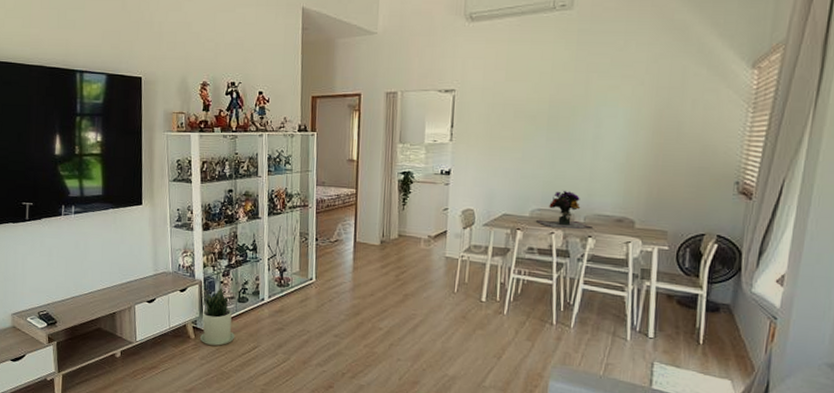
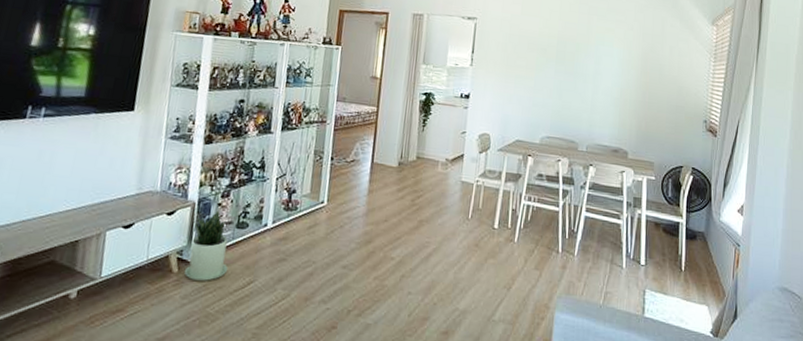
flower arrangement: present [535,190,595,230] -> none [544,119,596,159]

